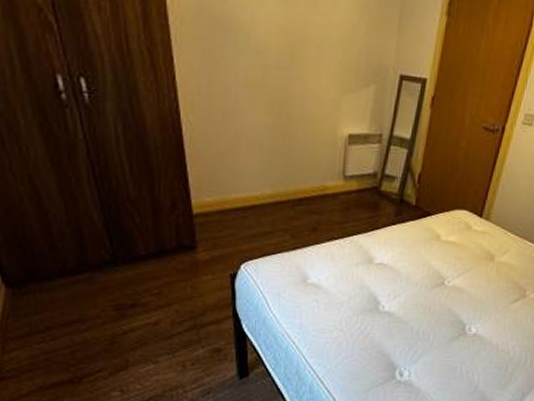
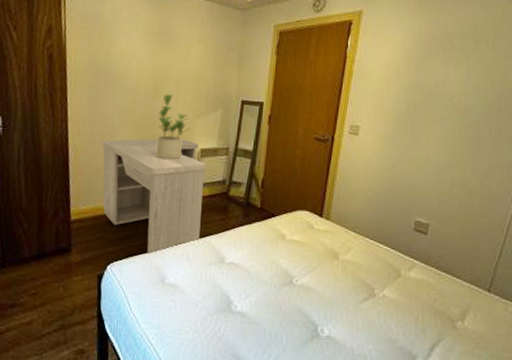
desk: none [224,117,354,251] -> present [101,138,205,252]
potted plant: none [293,59,336,145] -> present [156,93,191,159]

